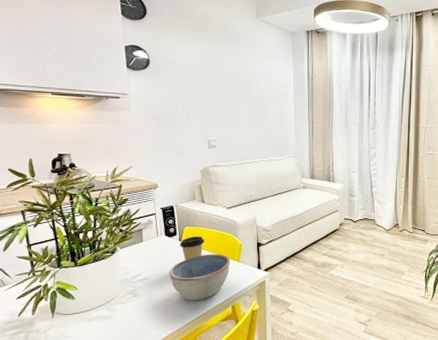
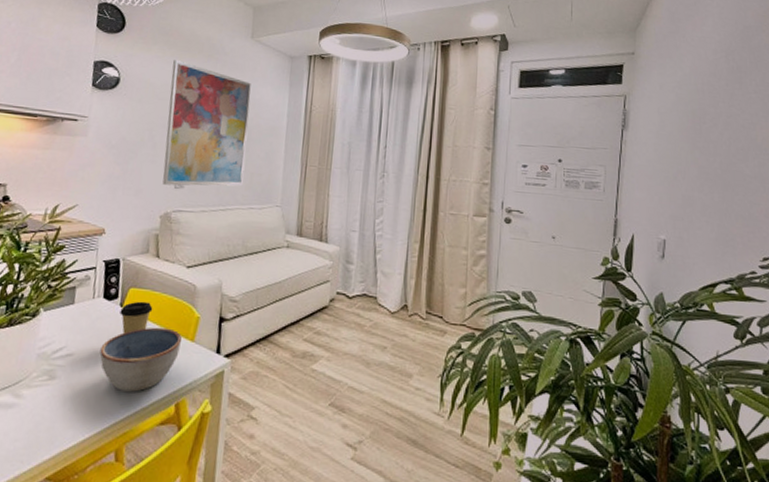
wall art: none [193,40,263,146] -> present [162,59,251,187]

